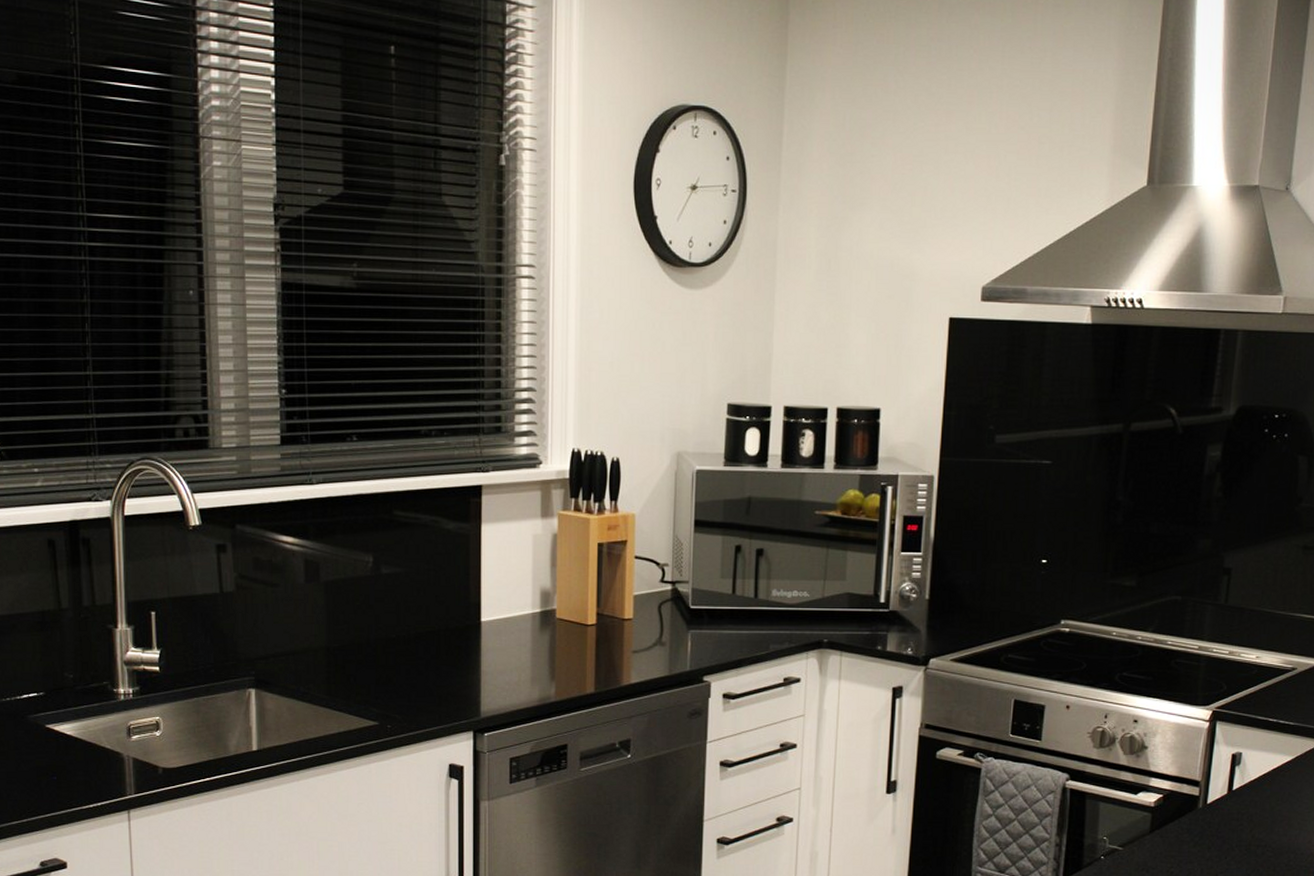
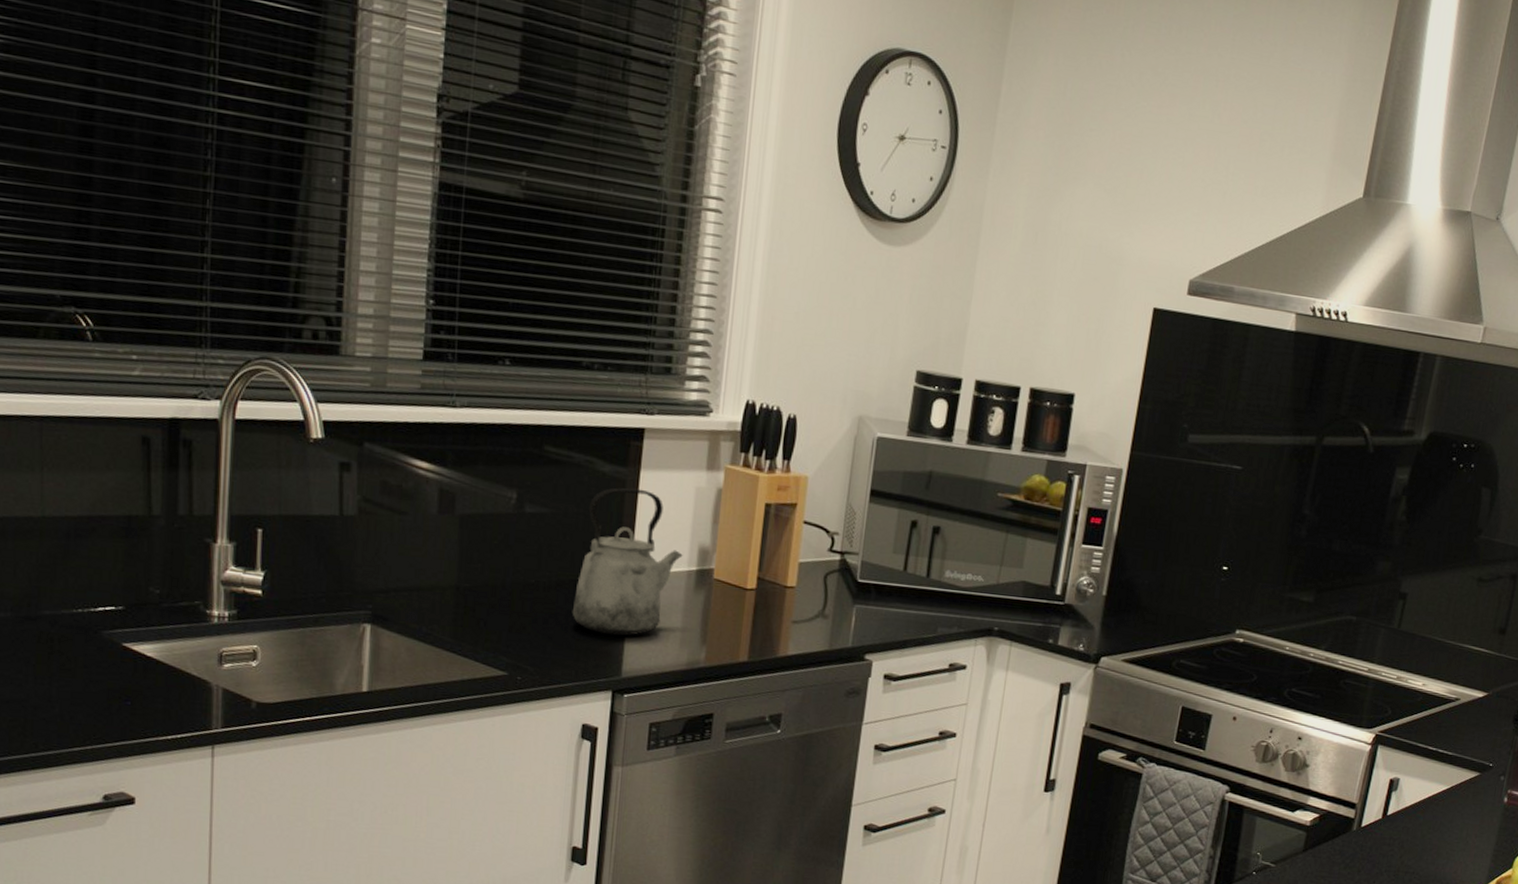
kettle: none [431,541,526,679] -> present [572,488,683,636]

